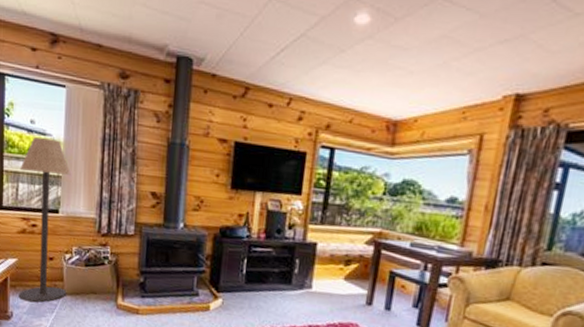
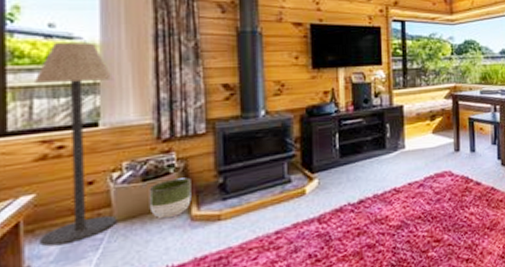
planter: none [88,269,120,302] -> present [148,177,192,219]

